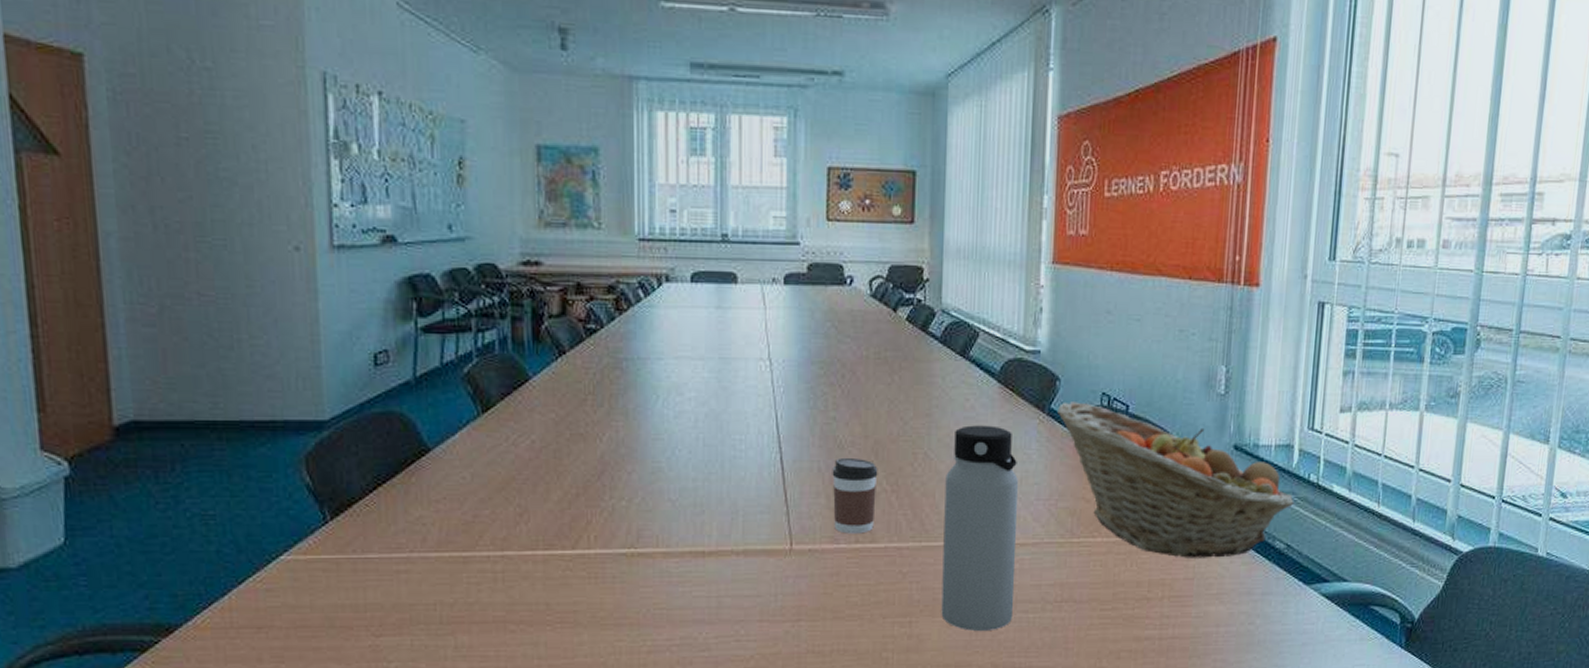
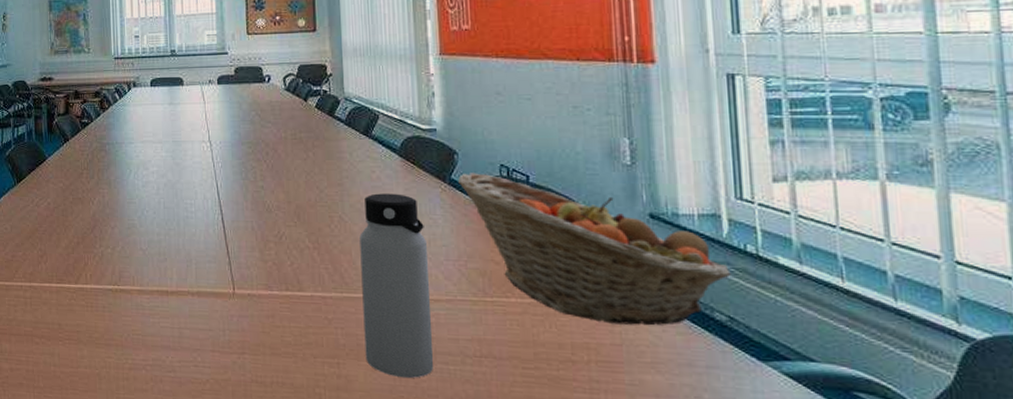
coffee cup: present [832,457,878,534] -> none [263,219,301,283]

